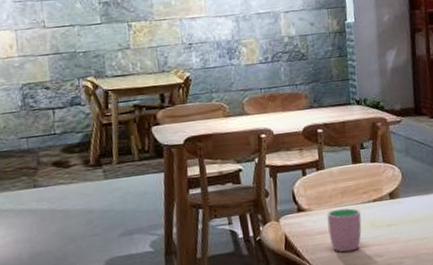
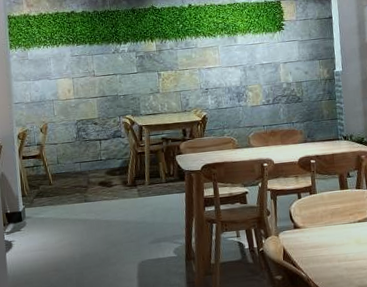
cup: present [327,208,362,253] -> none [318,227,348,264]

